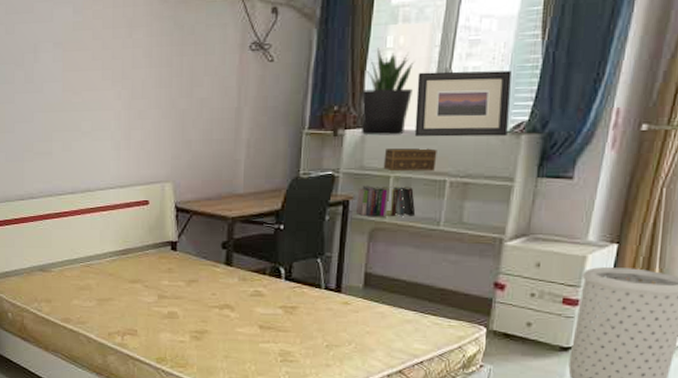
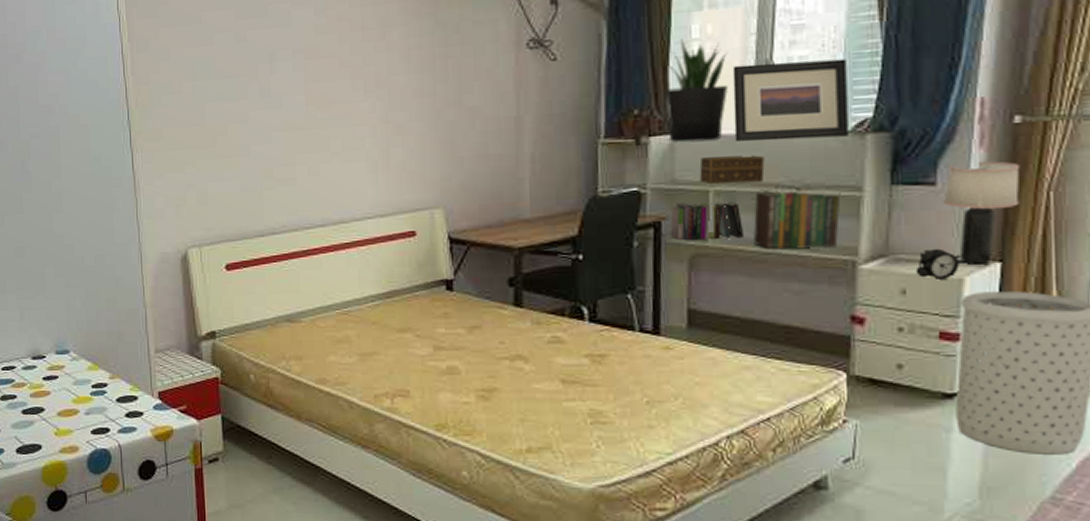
books: none [423,174,496,227] -> present [754,185,841,250]
alarm clock: none [549,231,587,256] -> present [915,248,961,279]
table lamp: none [577,161,642,246] -> present [943,161,1021,266]

